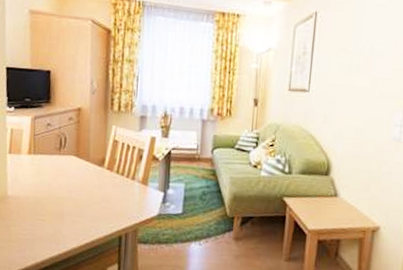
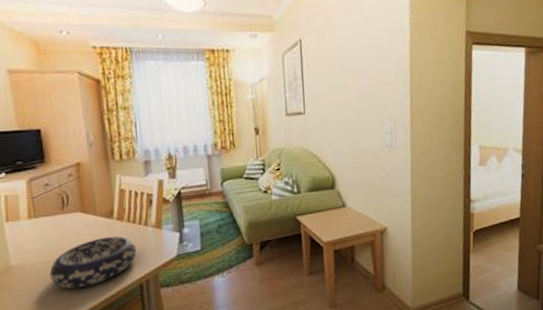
decorative bowl: none [39,184,121,229] -> present [49,236,137,289]

